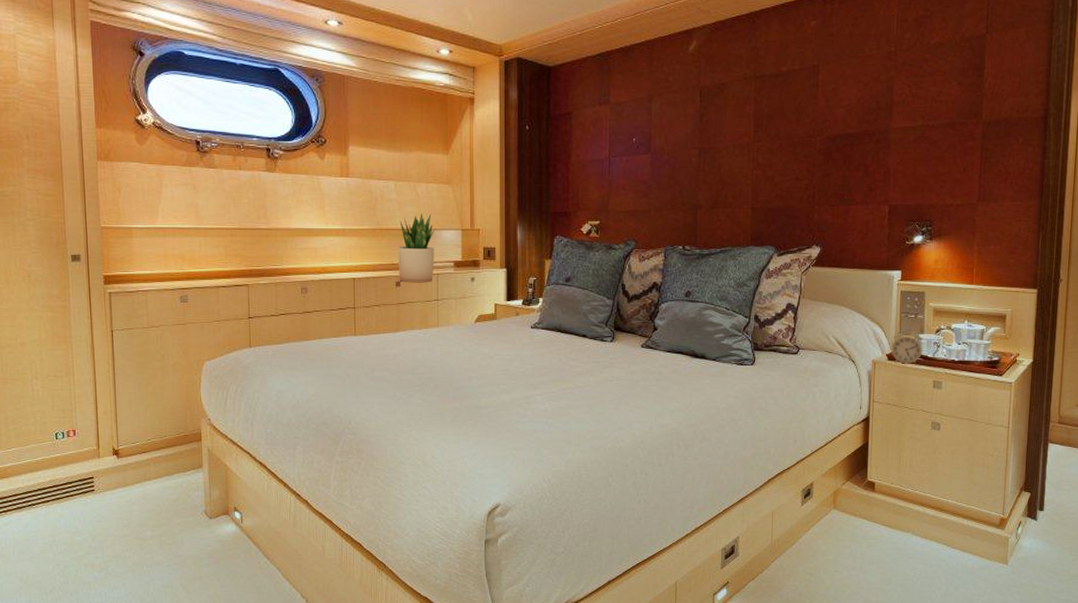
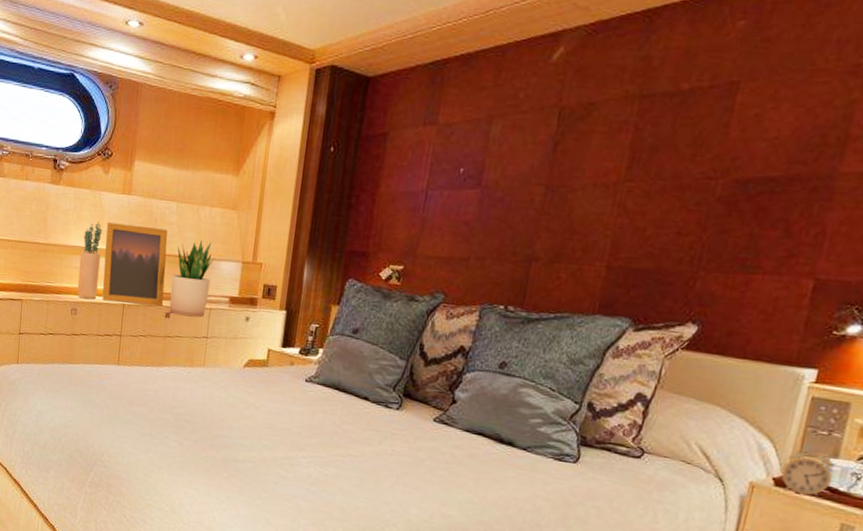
vase: none [304,204,326,277] -> present [77,222,102,300]
picture frame: none [328,204,393,278] -> present [102,222,168,307]

